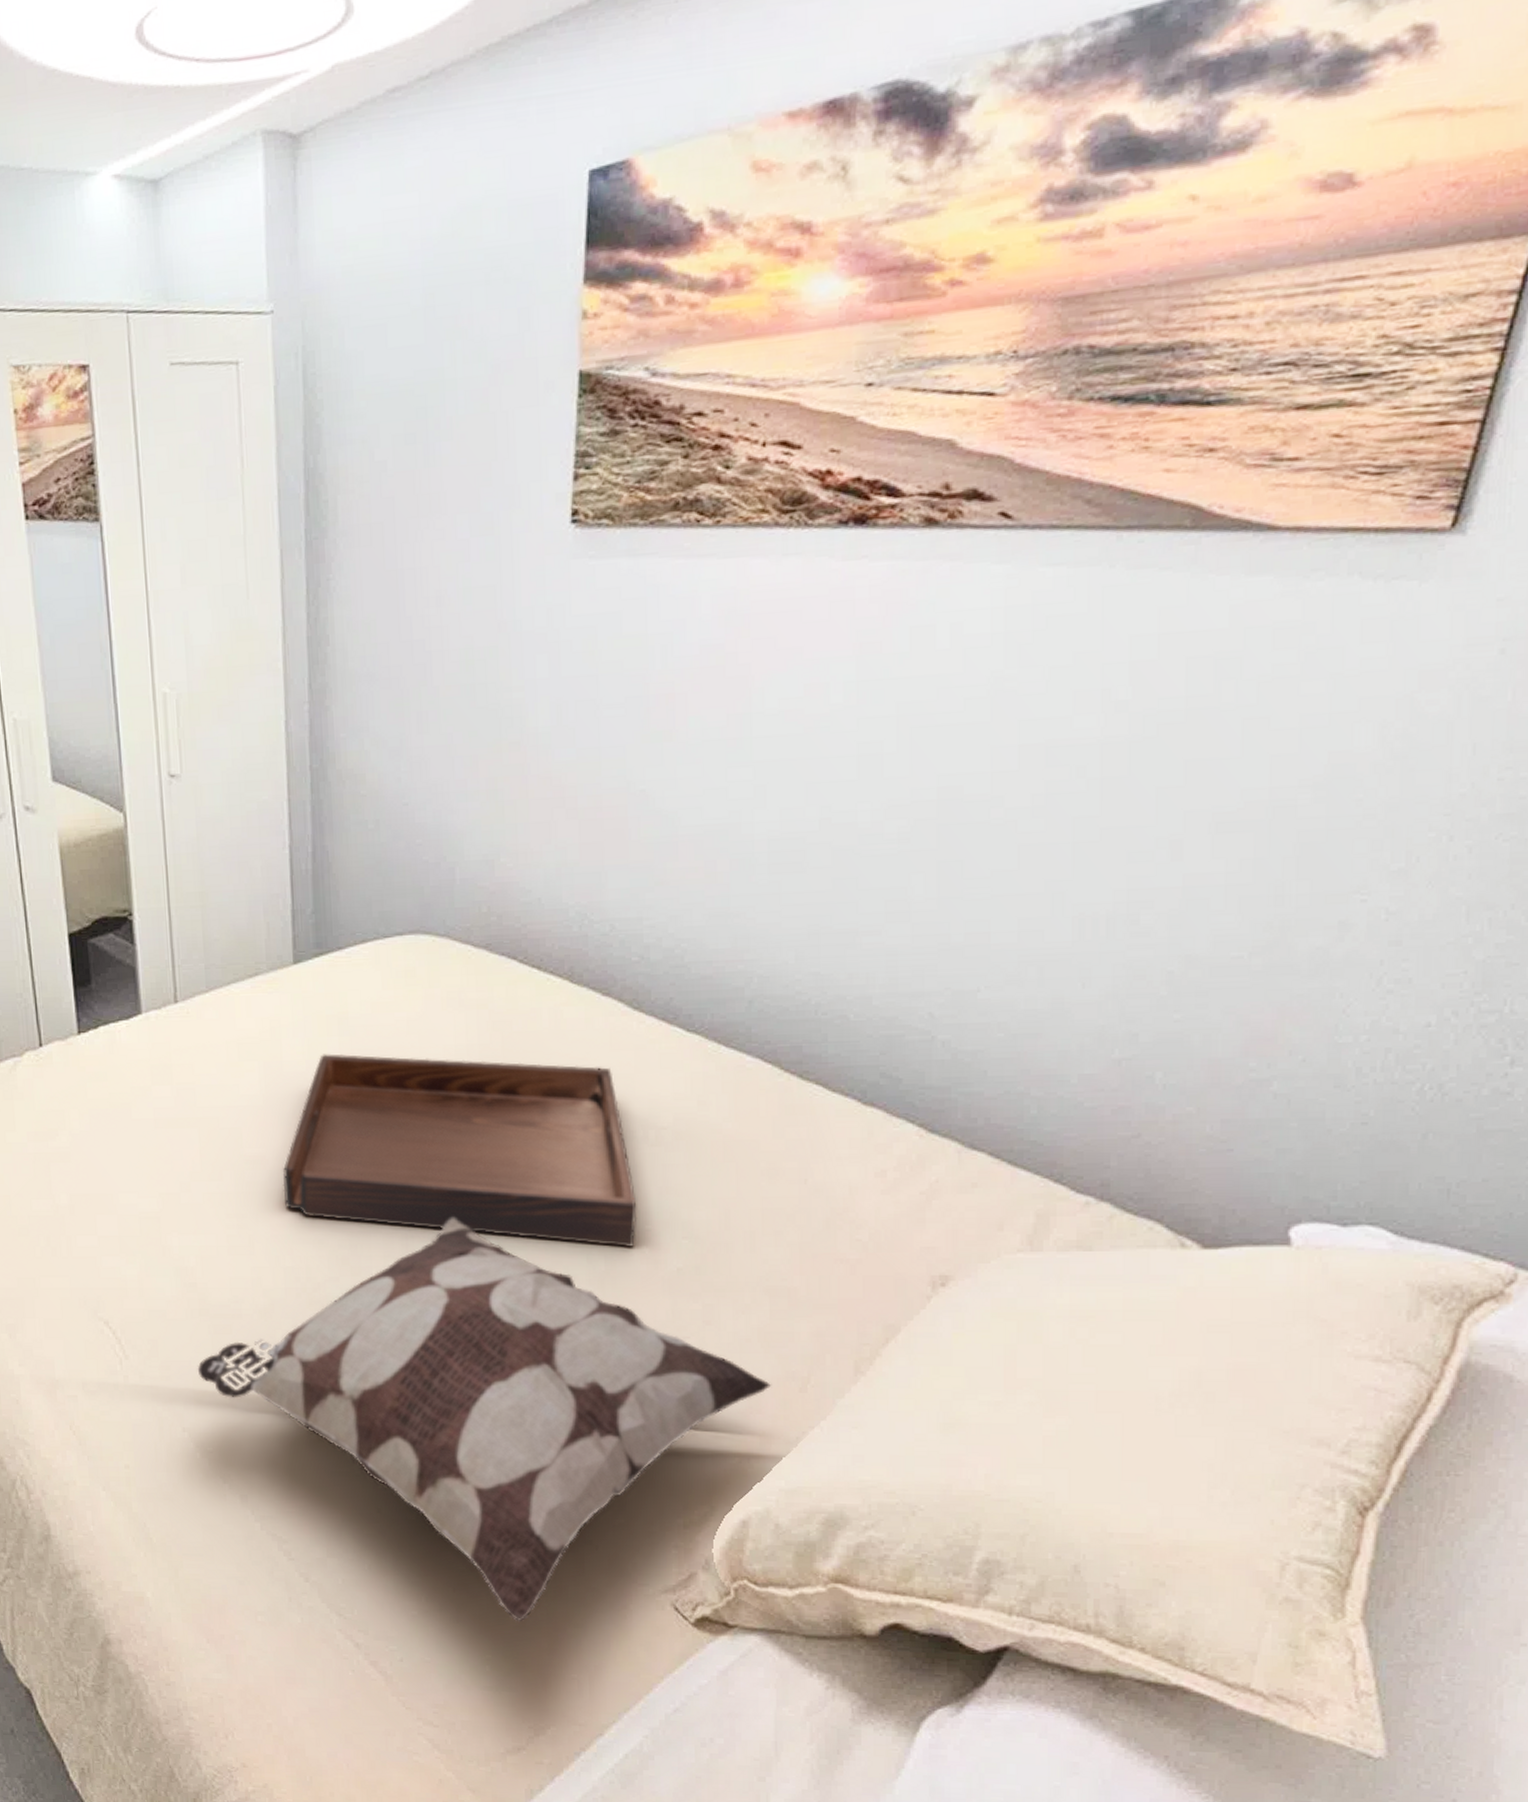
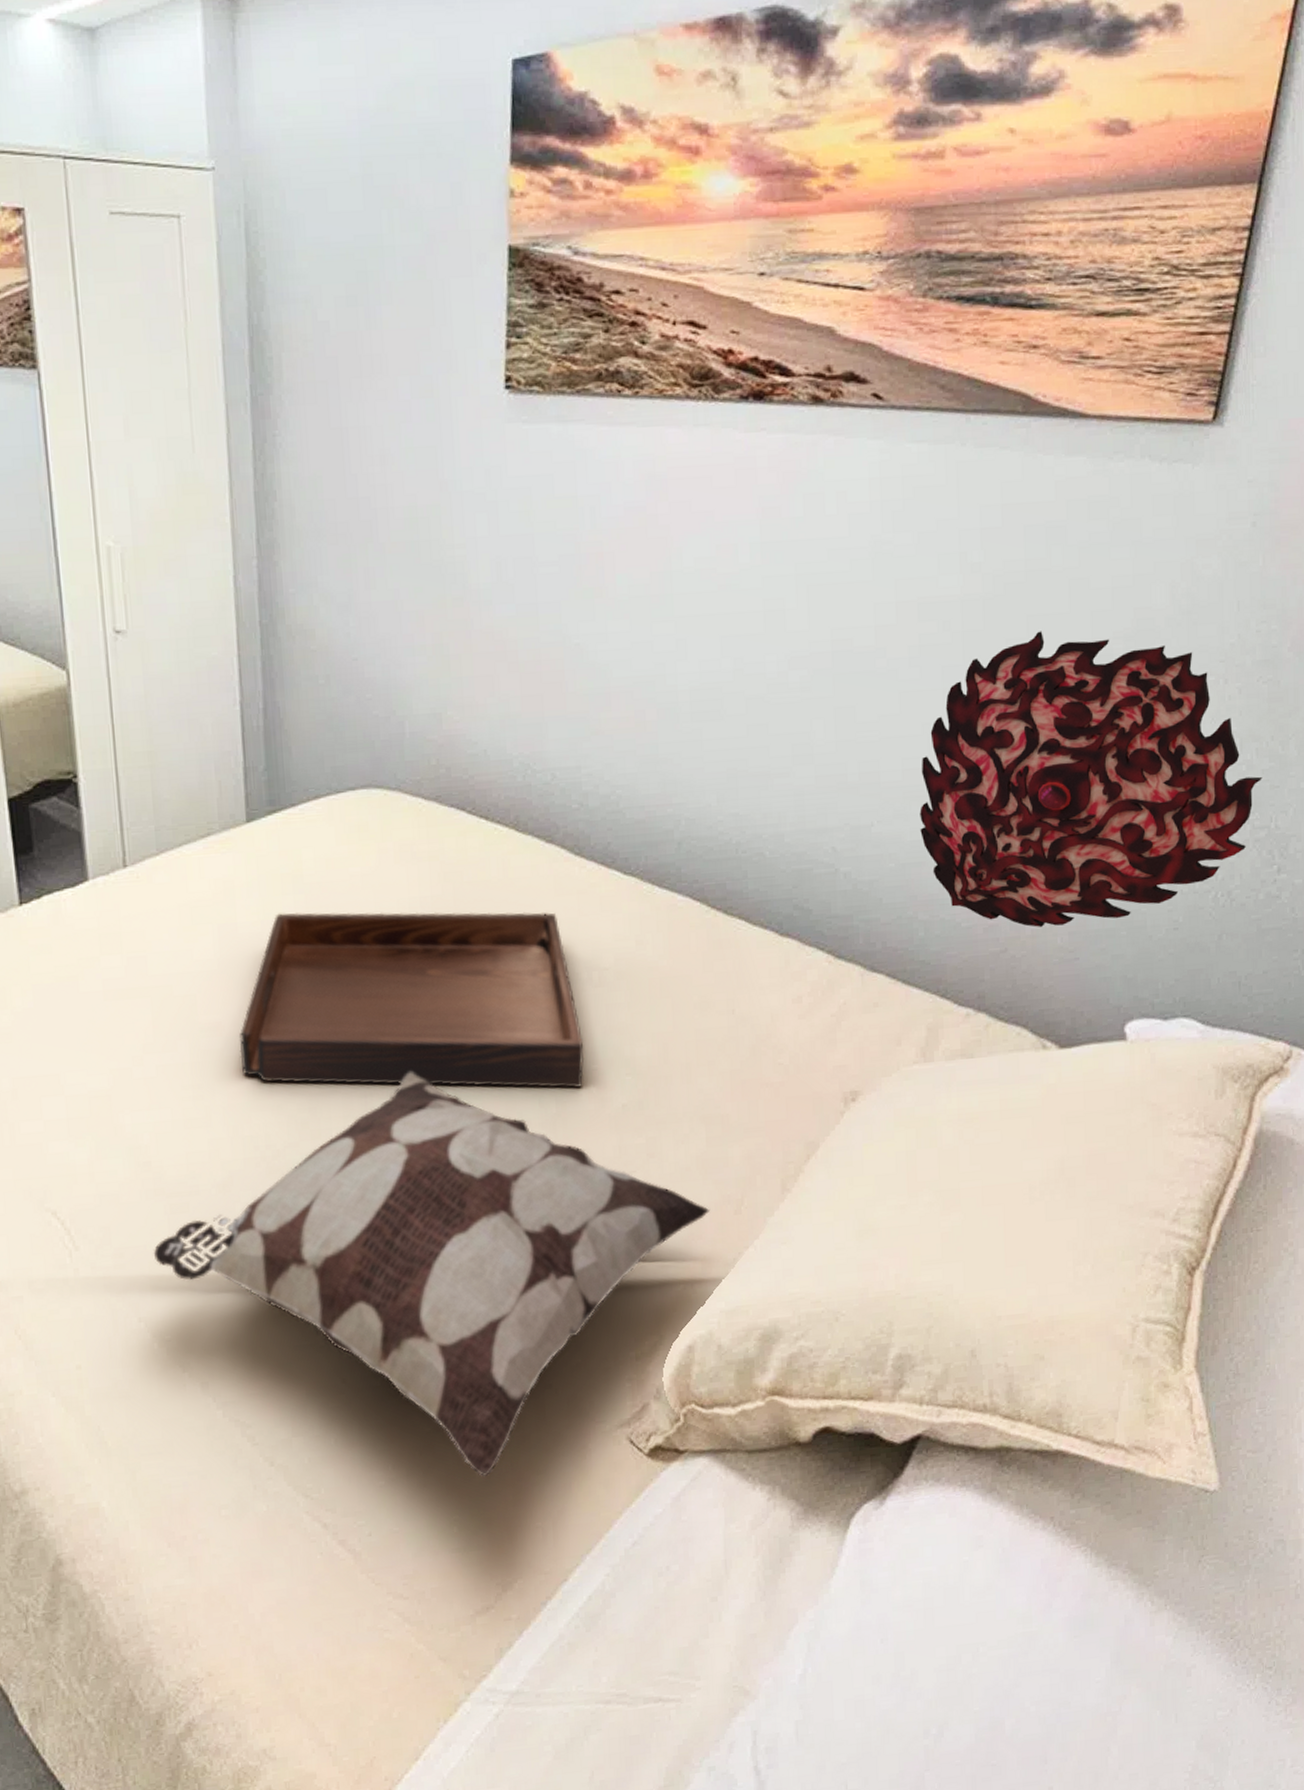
wall ornament: none [1037,778,1496,1112] -> present [919,631,1263,927]

